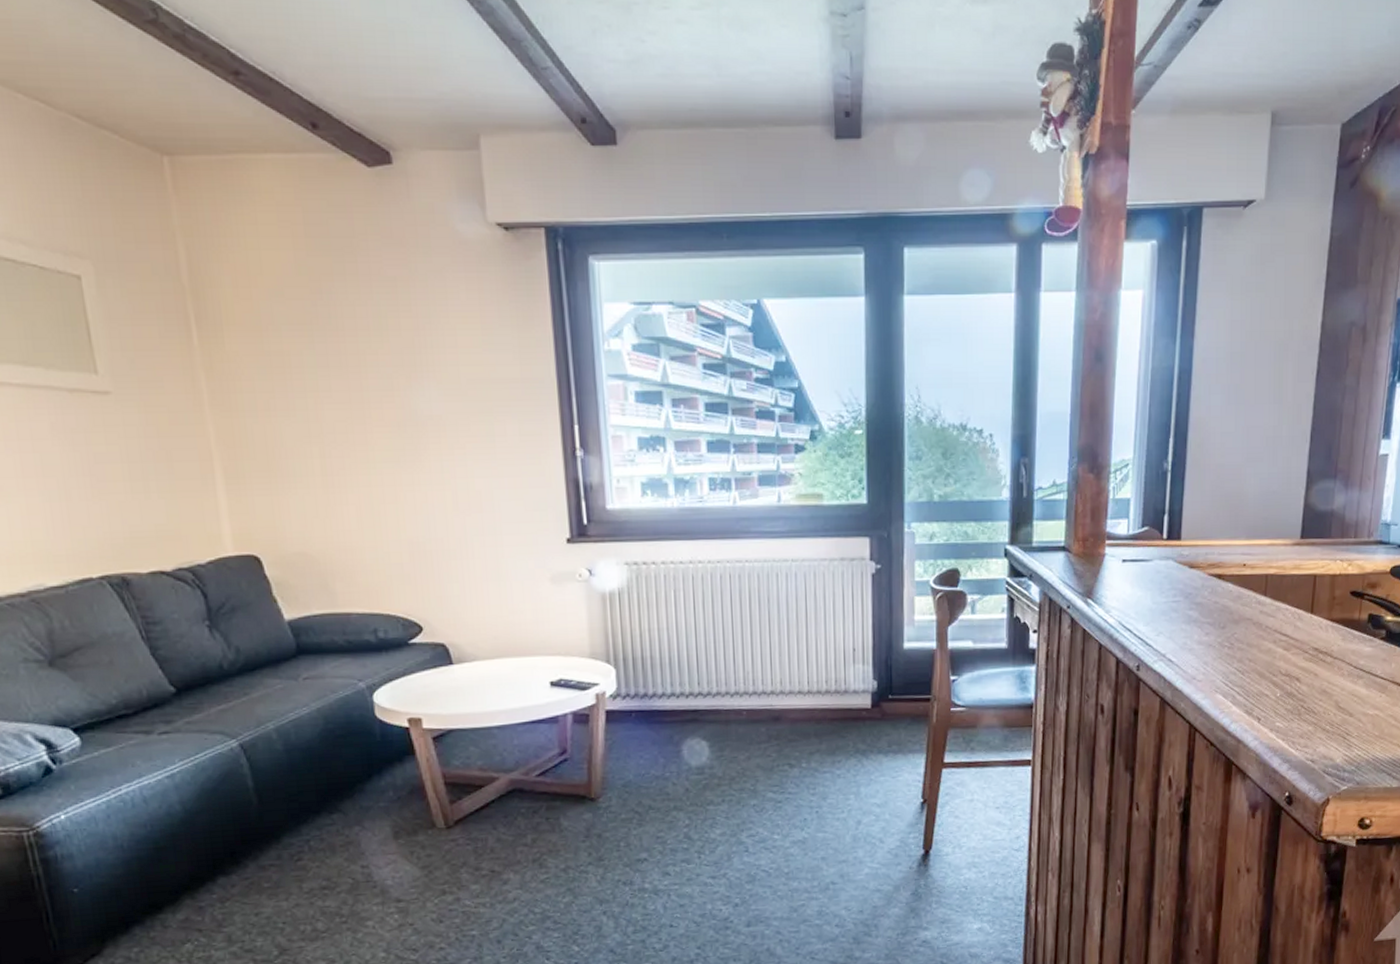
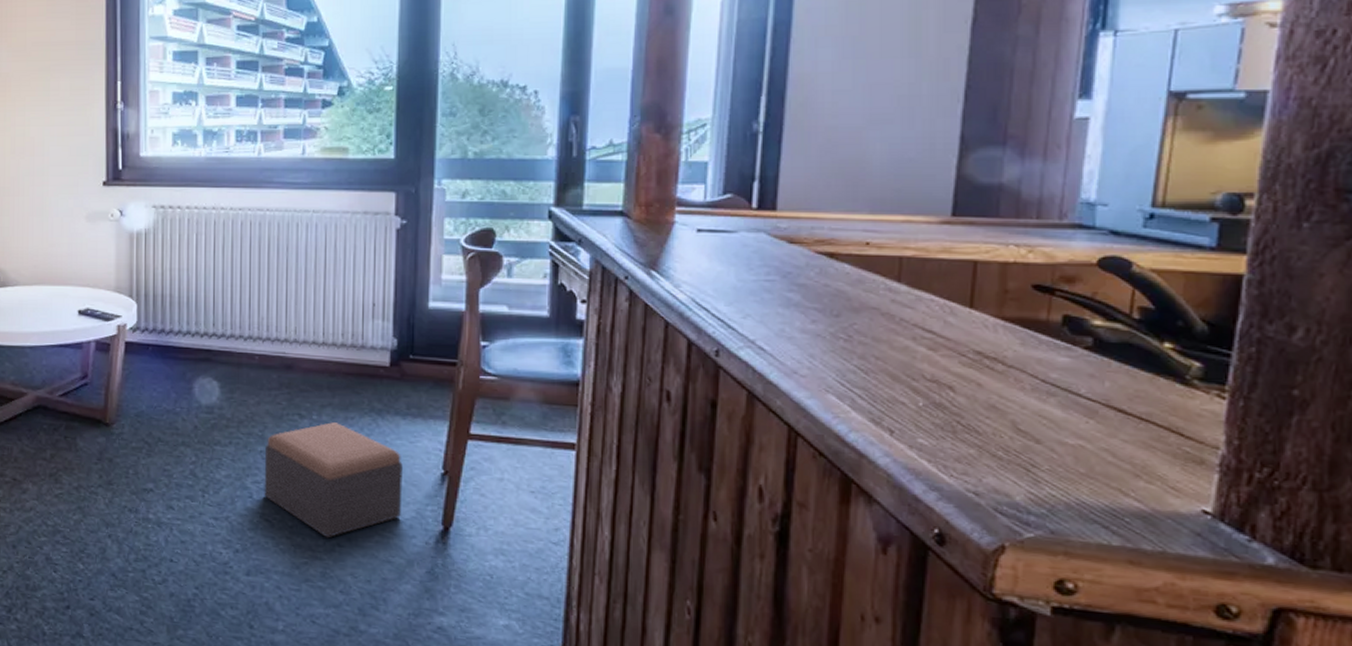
footstool: none [758,767,888,879] -> present [264,422,403,538]

